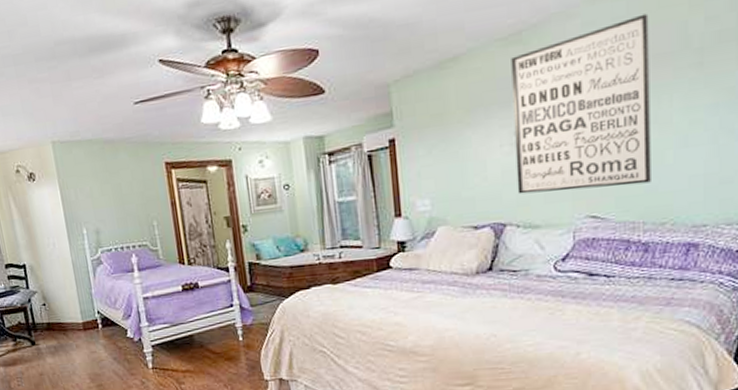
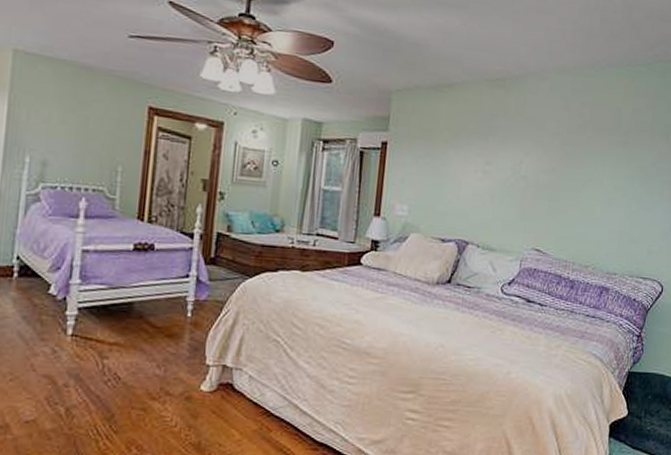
wall art: present [511,13,651,194] -> none [482,93,597,230]

